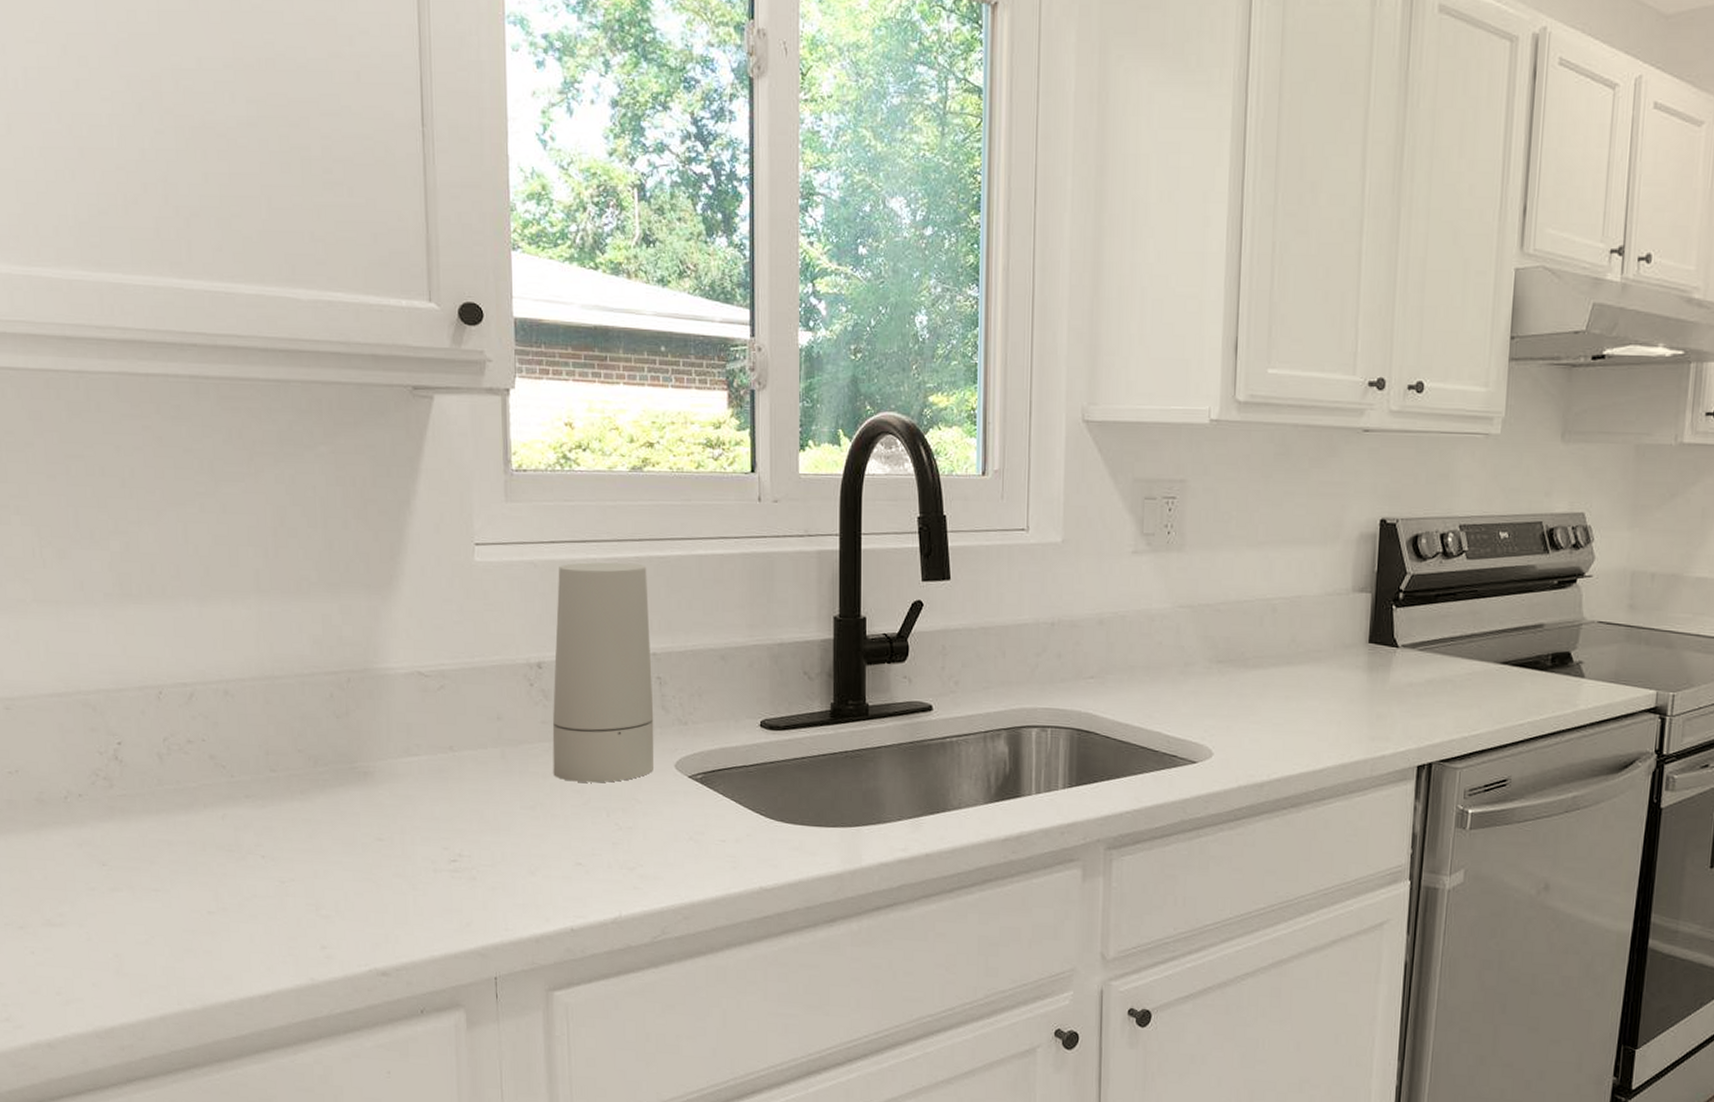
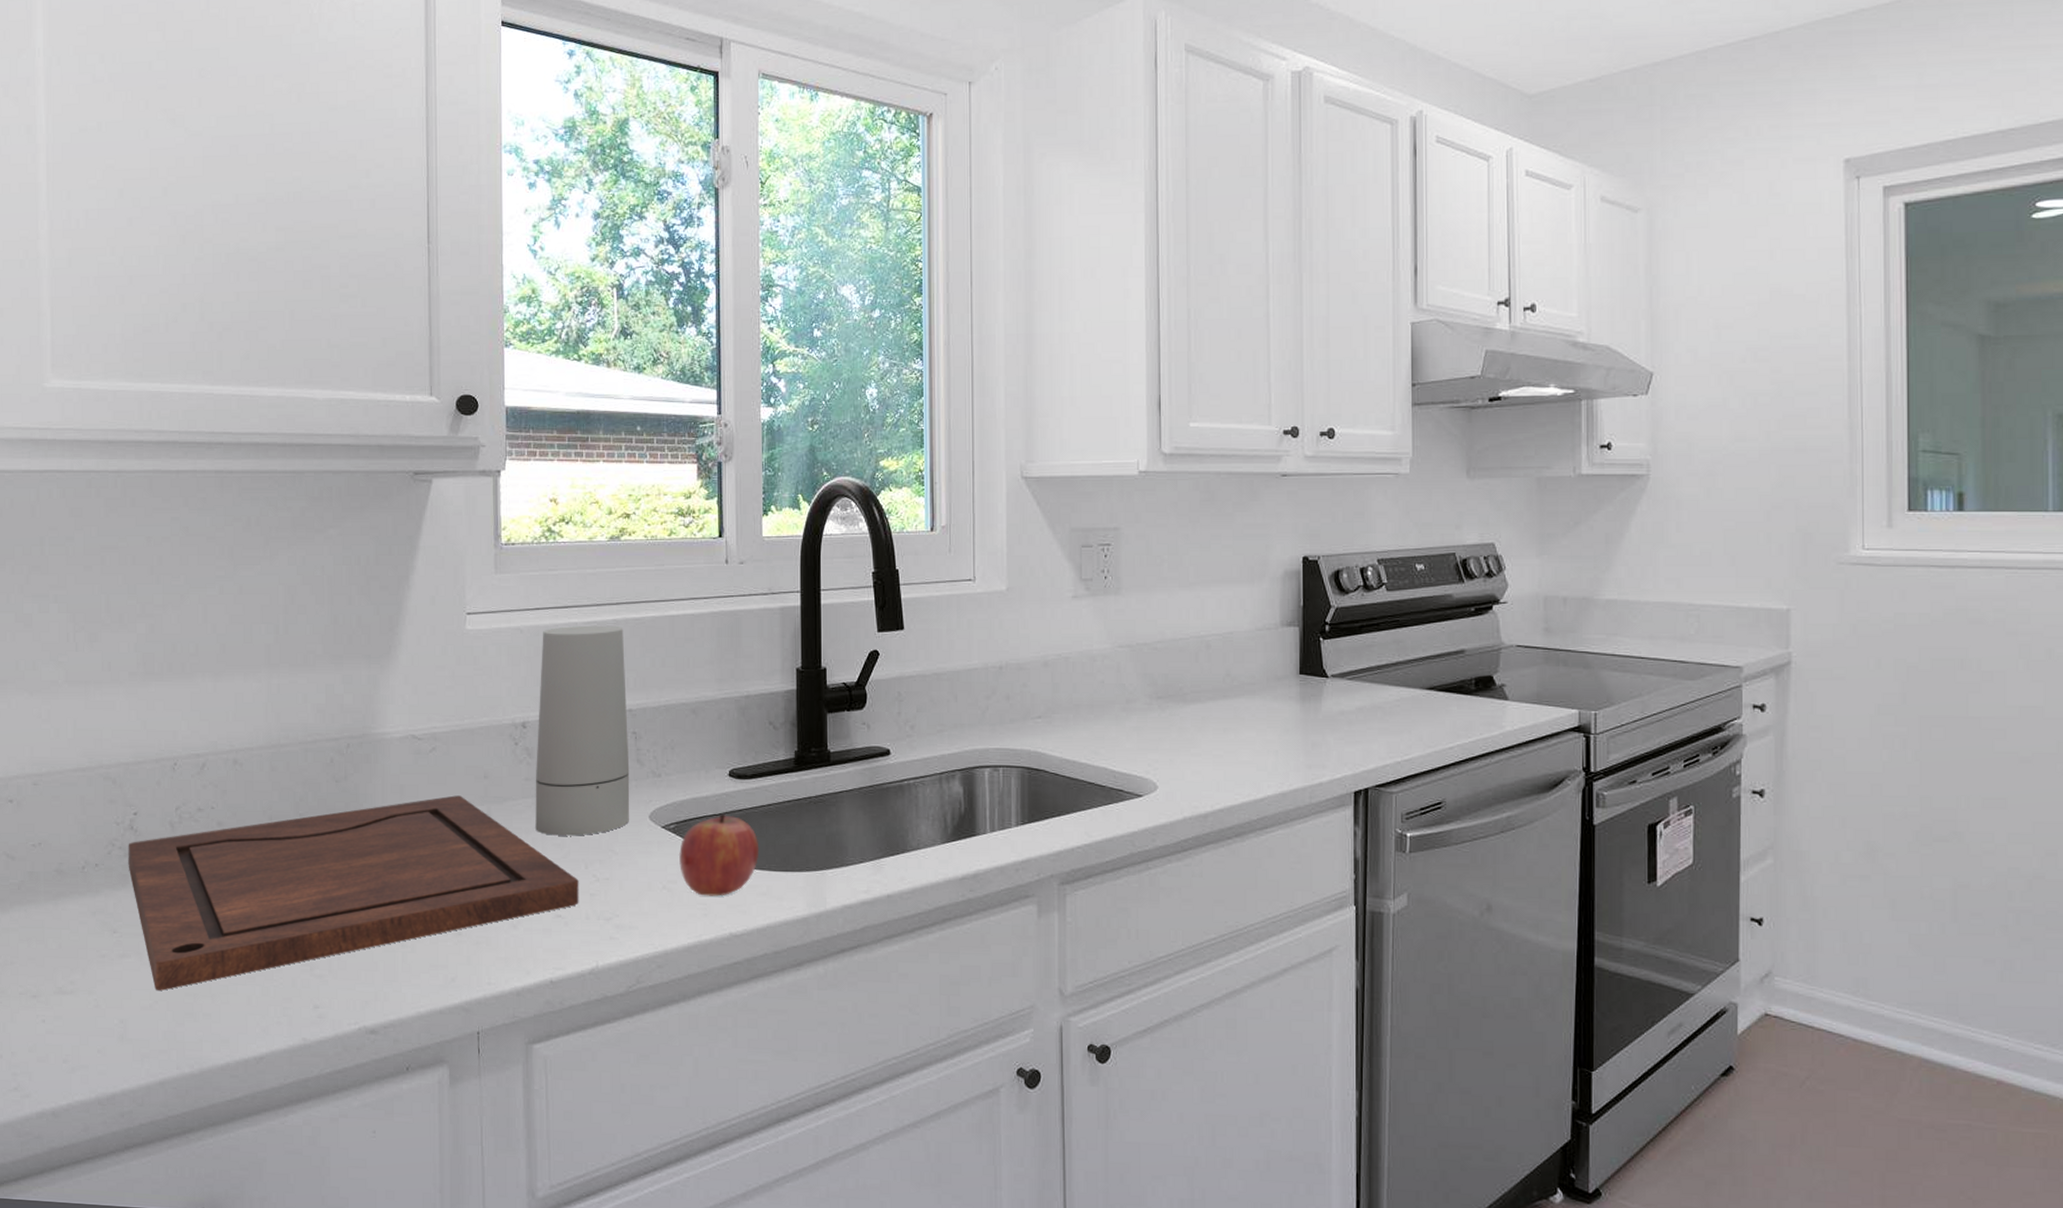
cutting board: none [113,736,601,926] -> present [128,795,579,991]
fruit: none [707,763,792,850] -> present [679,812,760,897]

